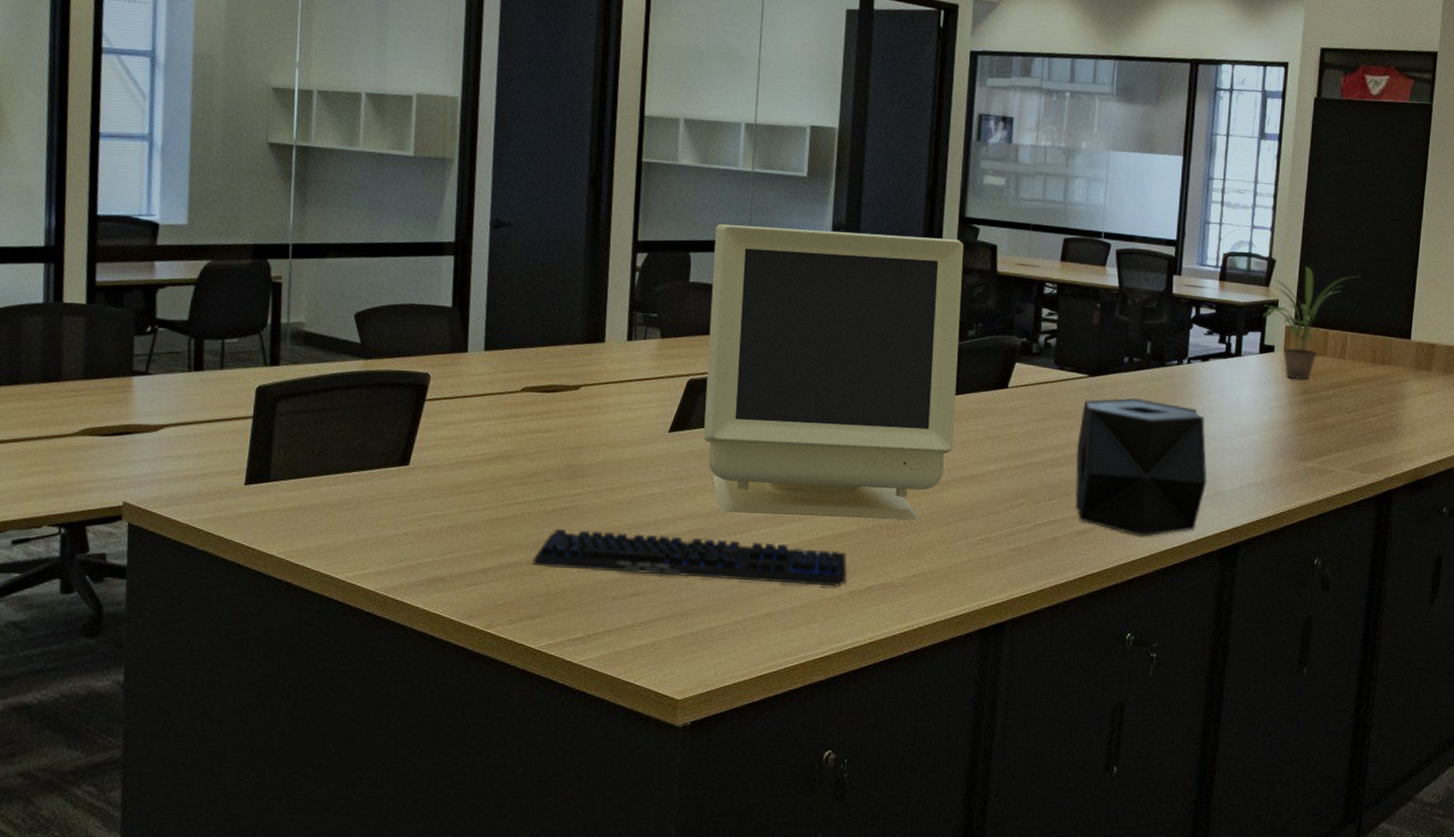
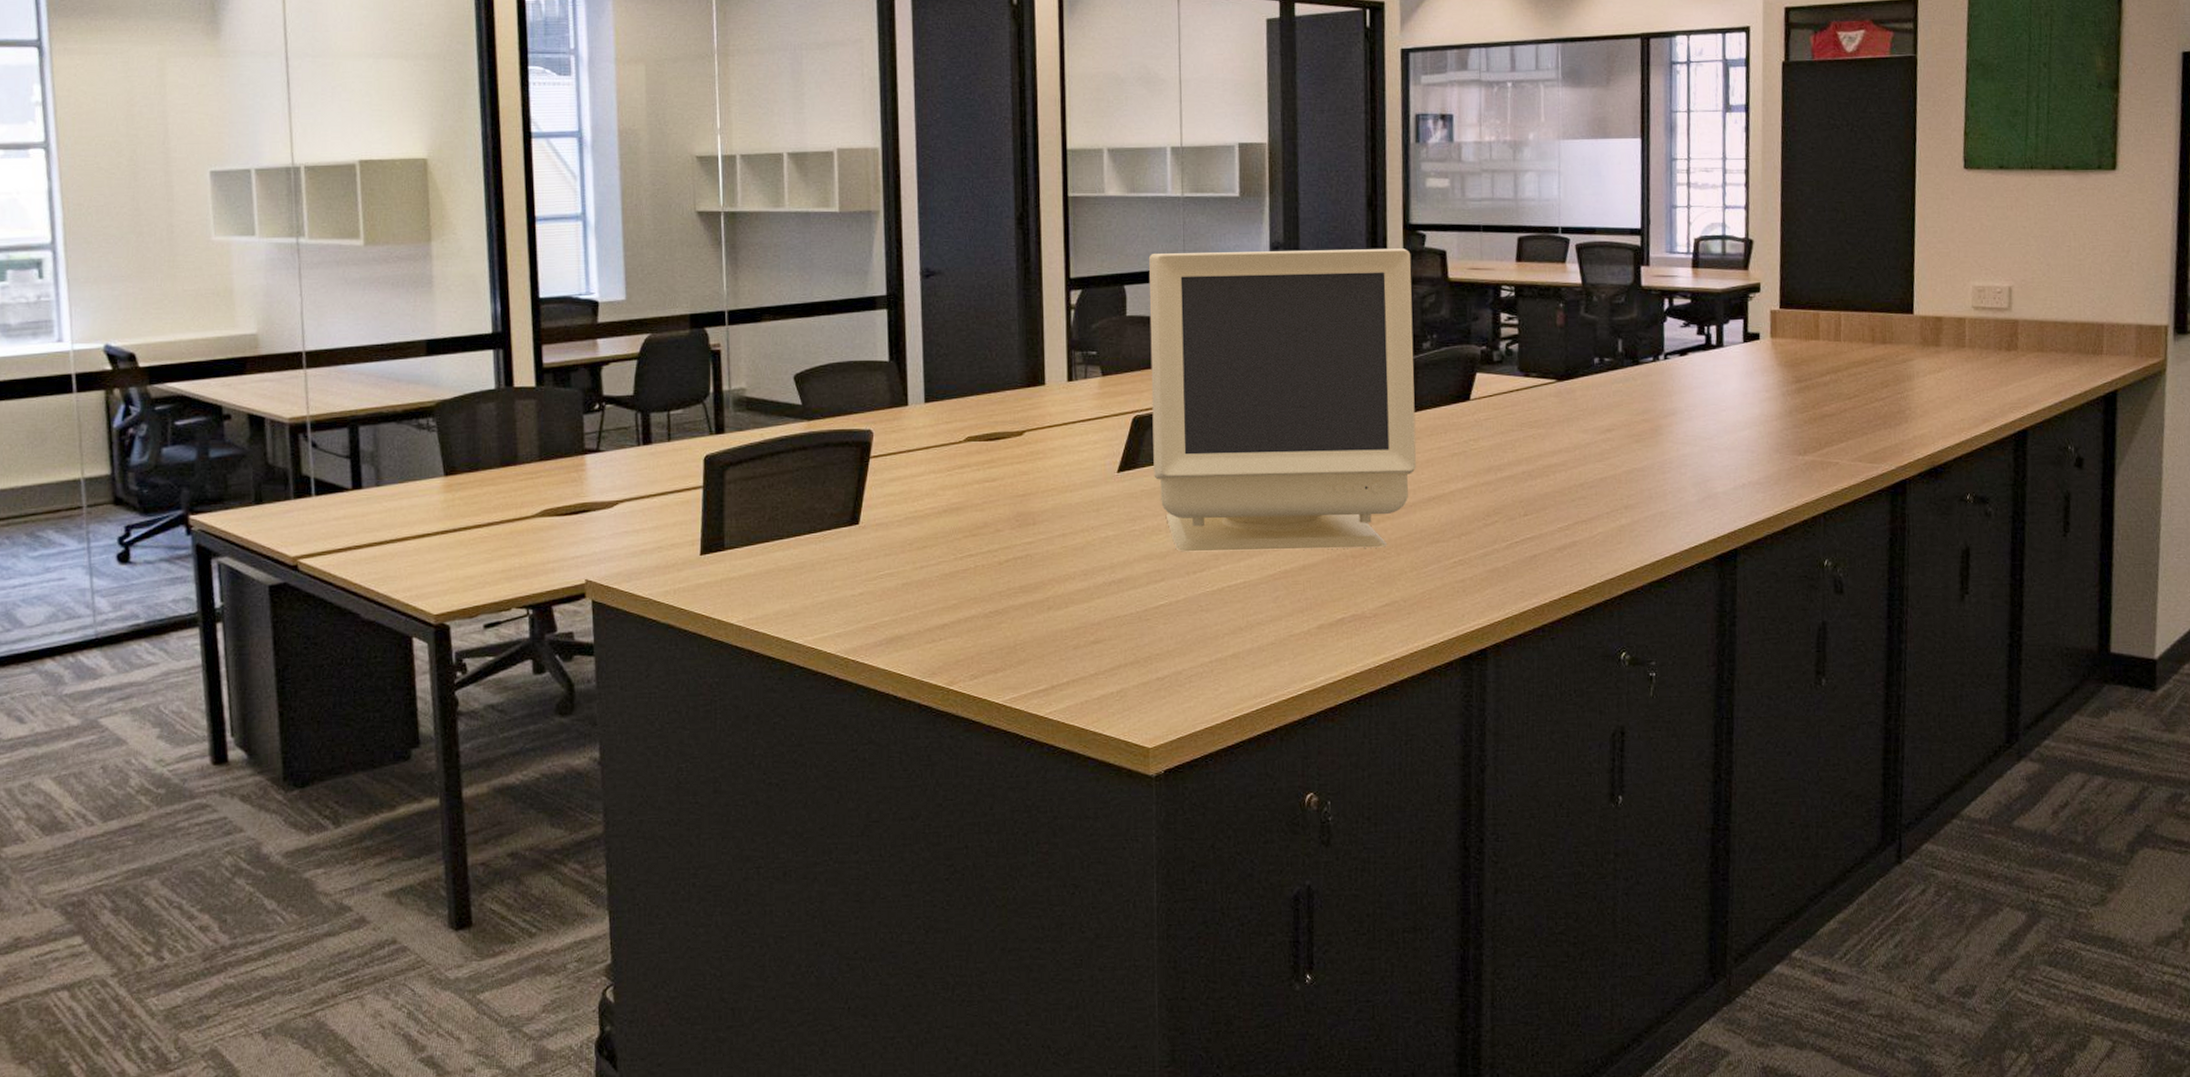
keyboard: present [533,528,847,587] -> none [990,578,1315,622]
speaker: present [1075,397,1207,537] -> none [1550,400,1697,548]
potted plant: present [1263,267,1361,381] -> none [1743,245,1851,368]

